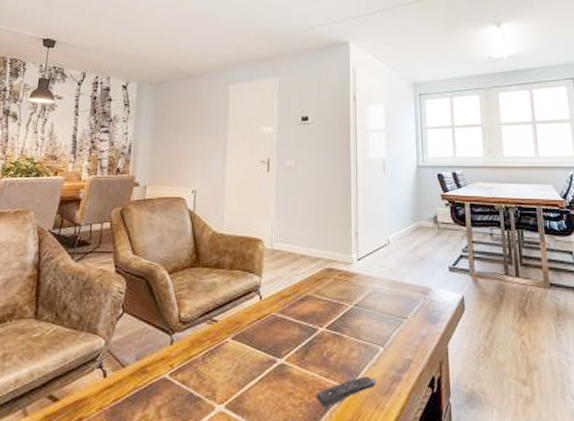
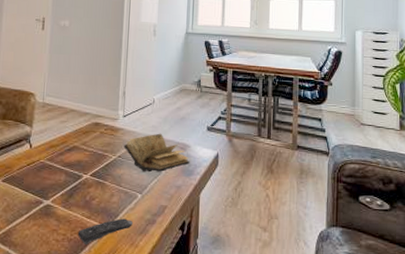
book: none [360,276,434,322] -> present [124,133,190,173]

